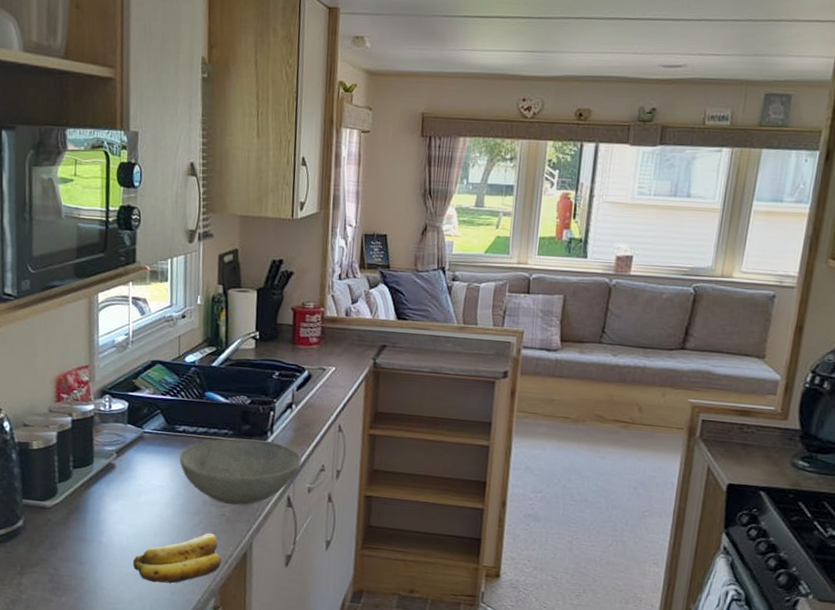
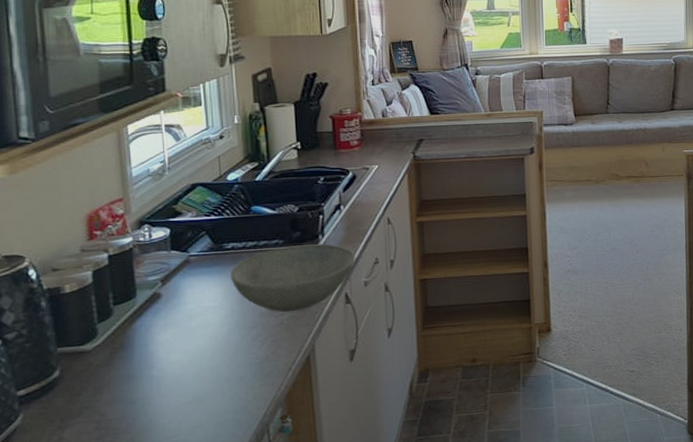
banana: present [132,533,222,584] -> none [189,343,285,406]

